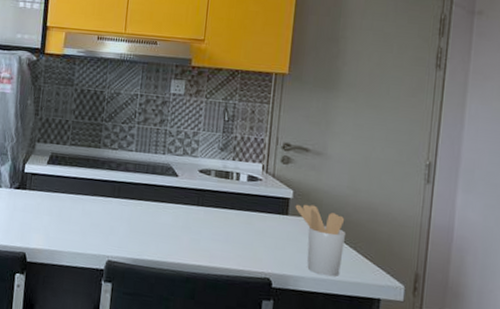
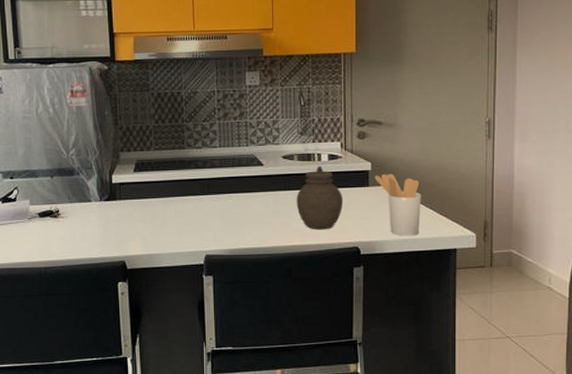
jar: none [208,185,259,254] -> present [296,166,344,230]

